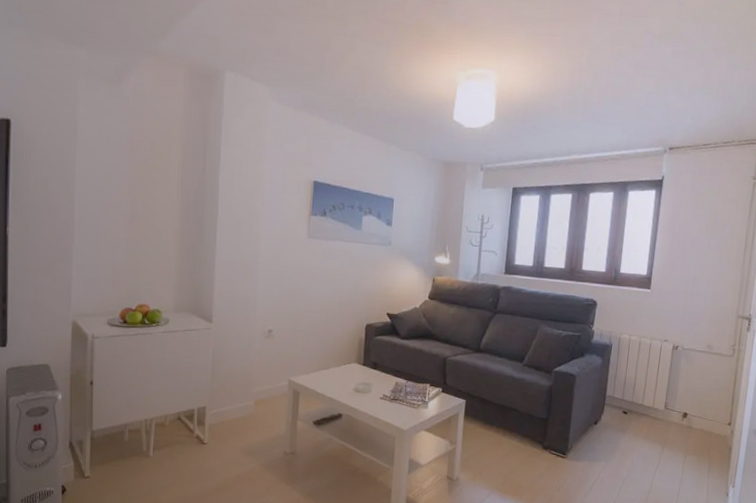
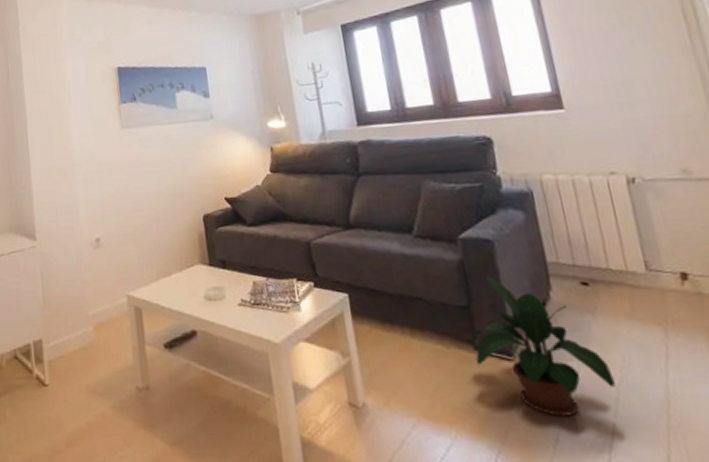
potted plant: none [541,400,623,496] -> present [473,276,616,416]

